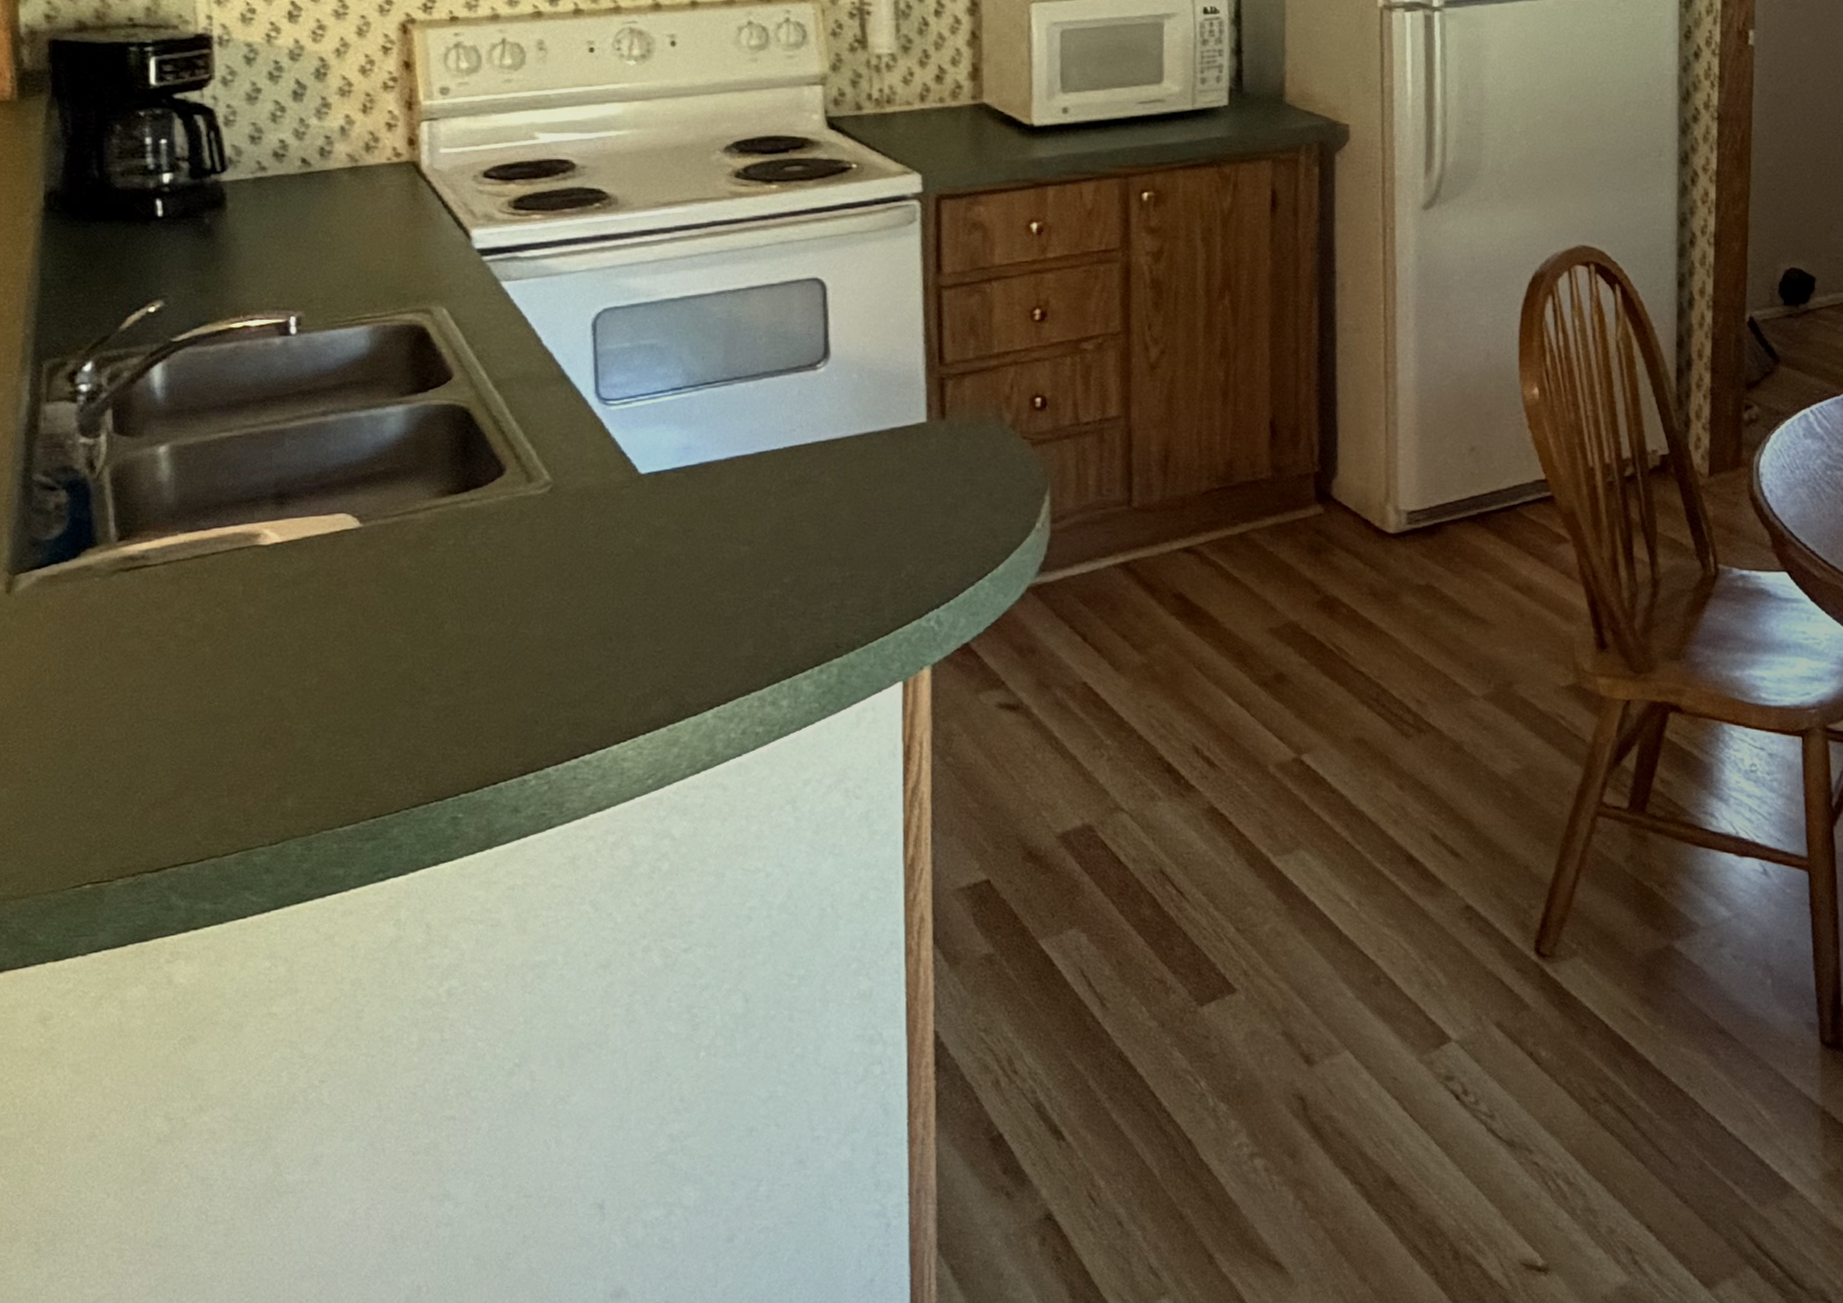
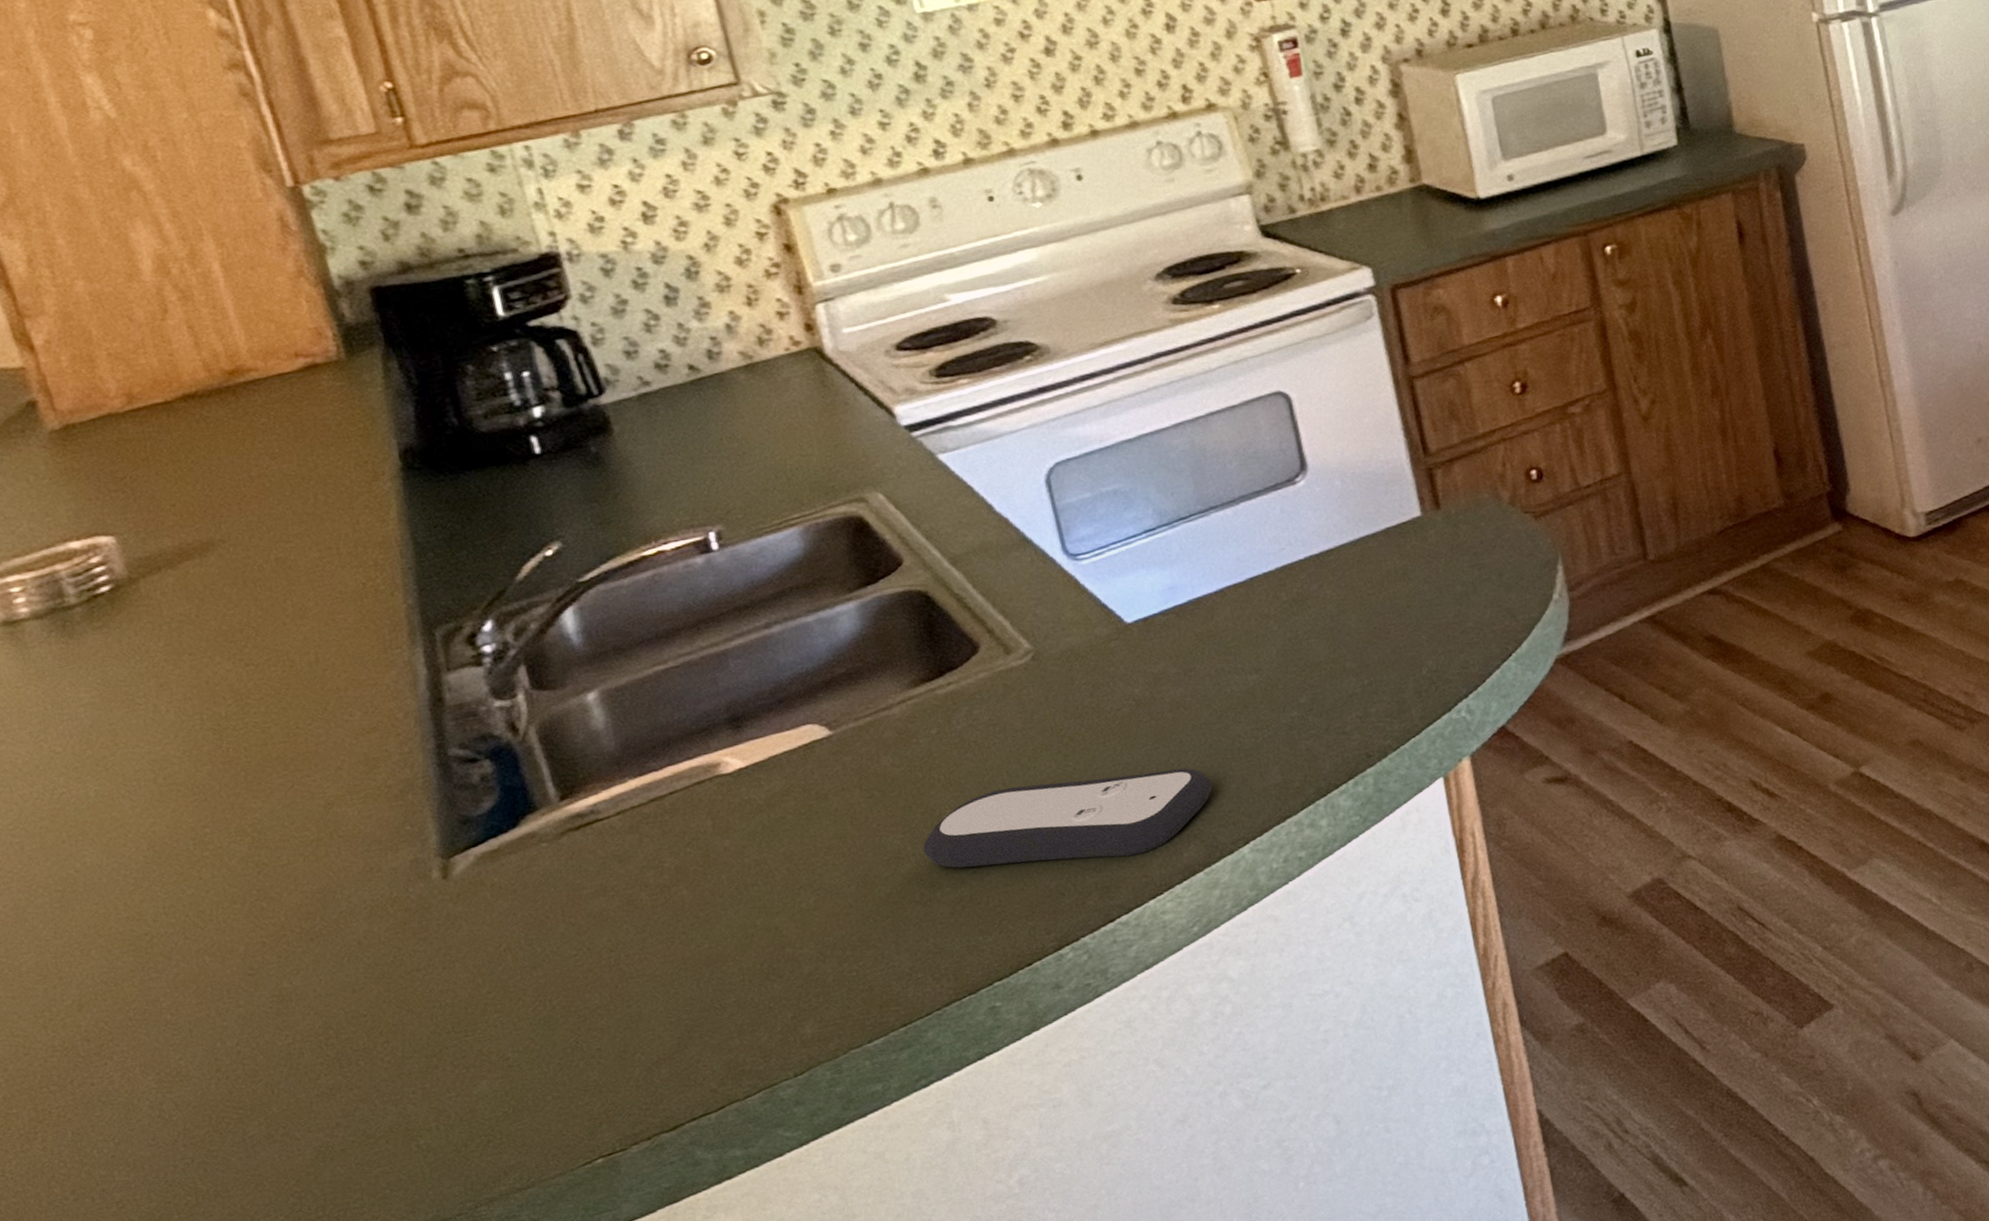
remote control: none [421,609,690,698] -> present [923,768,1213,868]

